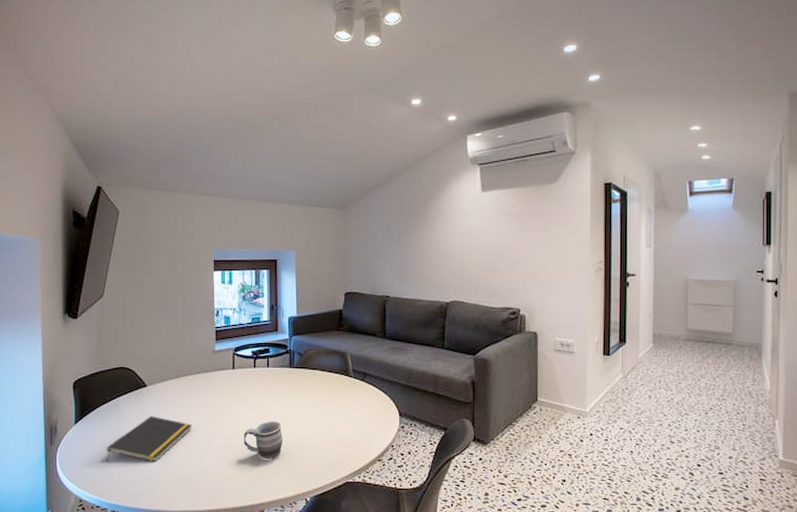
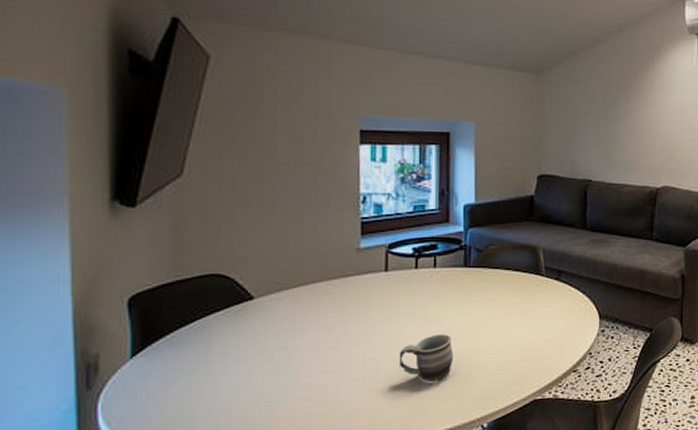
notepad: present [106,416,192,462] -> none [186,338,324,405]

